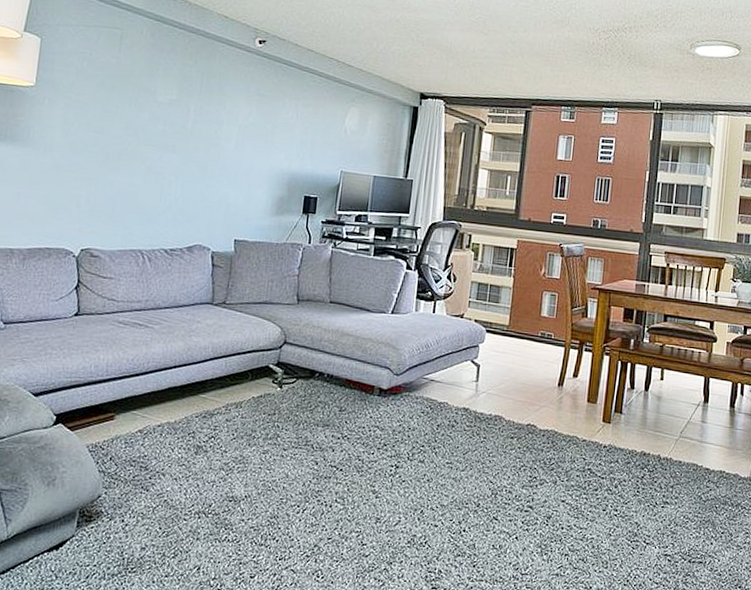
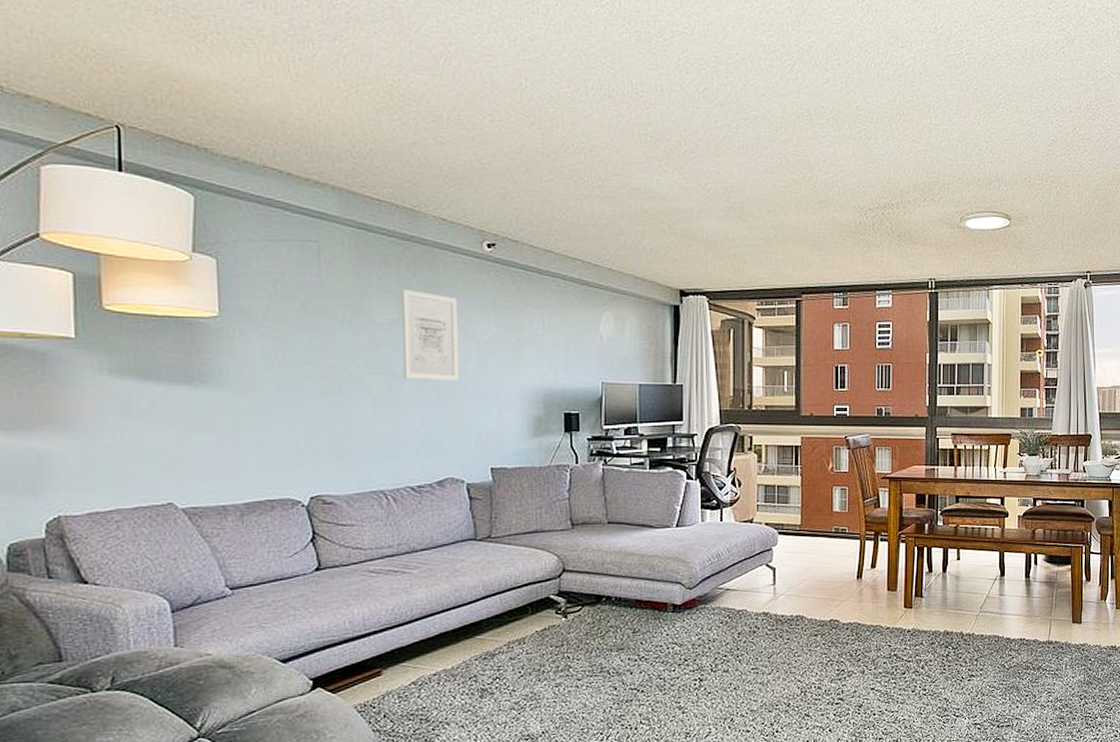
wall art: none [173,74,227,159] -> present [401,289,459,381]

